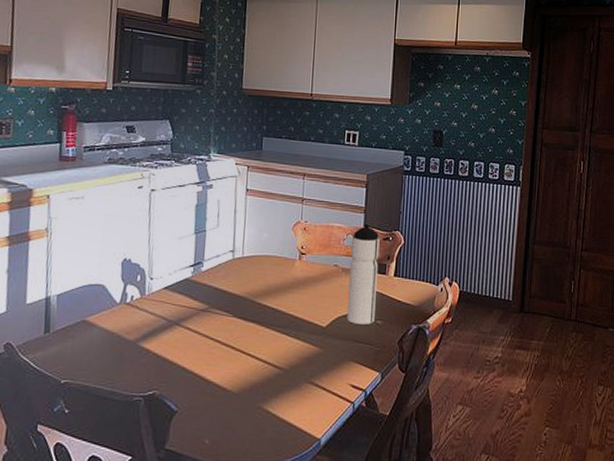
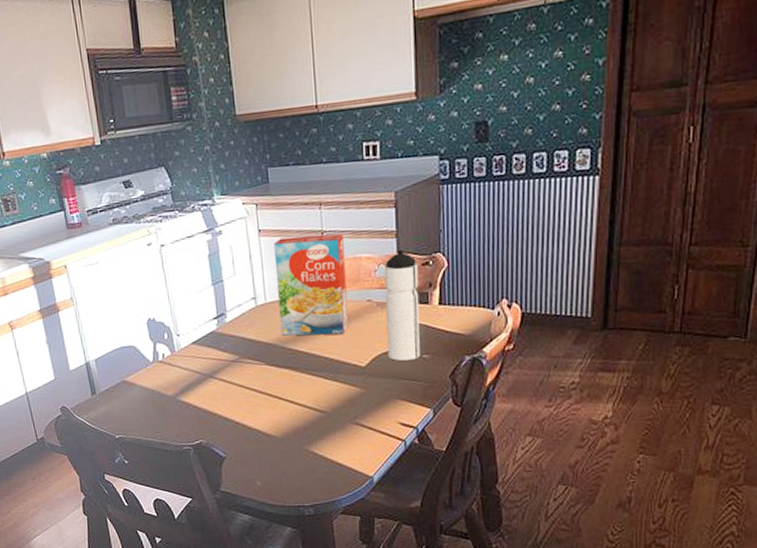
cereal box: none [253,199,320,295] -> present [273,234,349,336]

